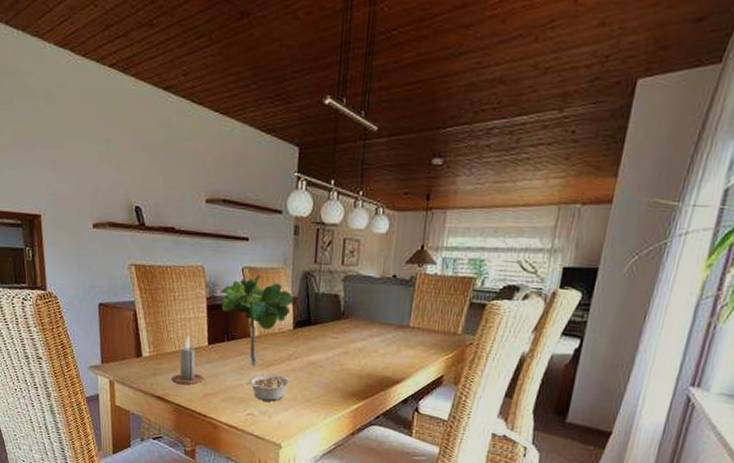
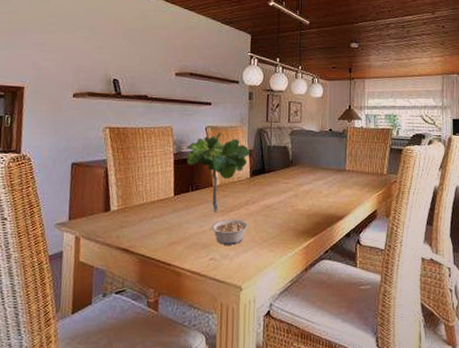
candle: present [171,335,204,385] -> none [137,188,170,235]

